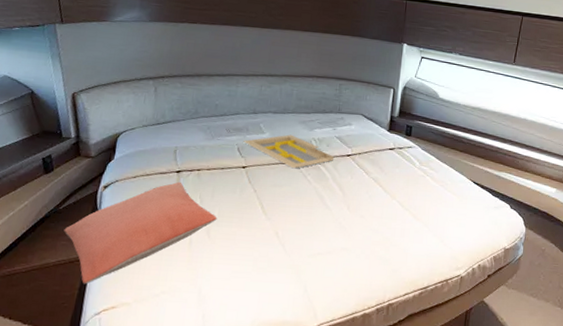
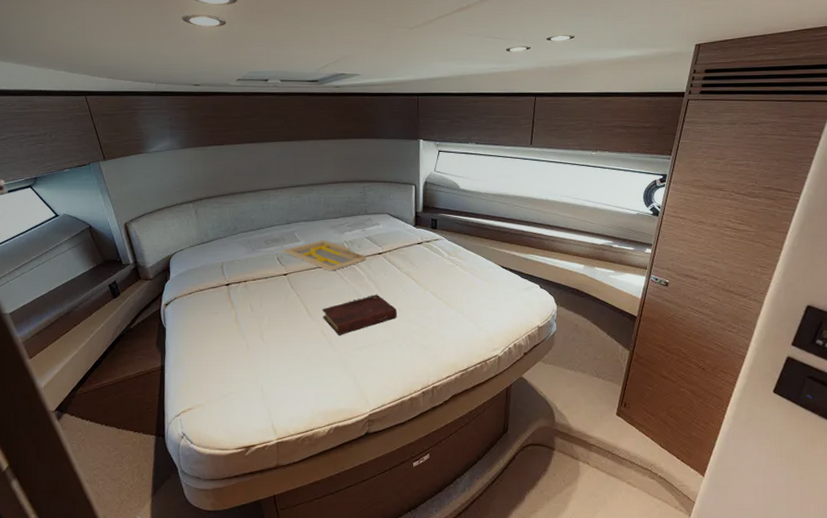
pillow: present [64,181,218,285] -> none [138,293,268,391]
book: none [279,198,360,239] -> present [322,295,397,335]

